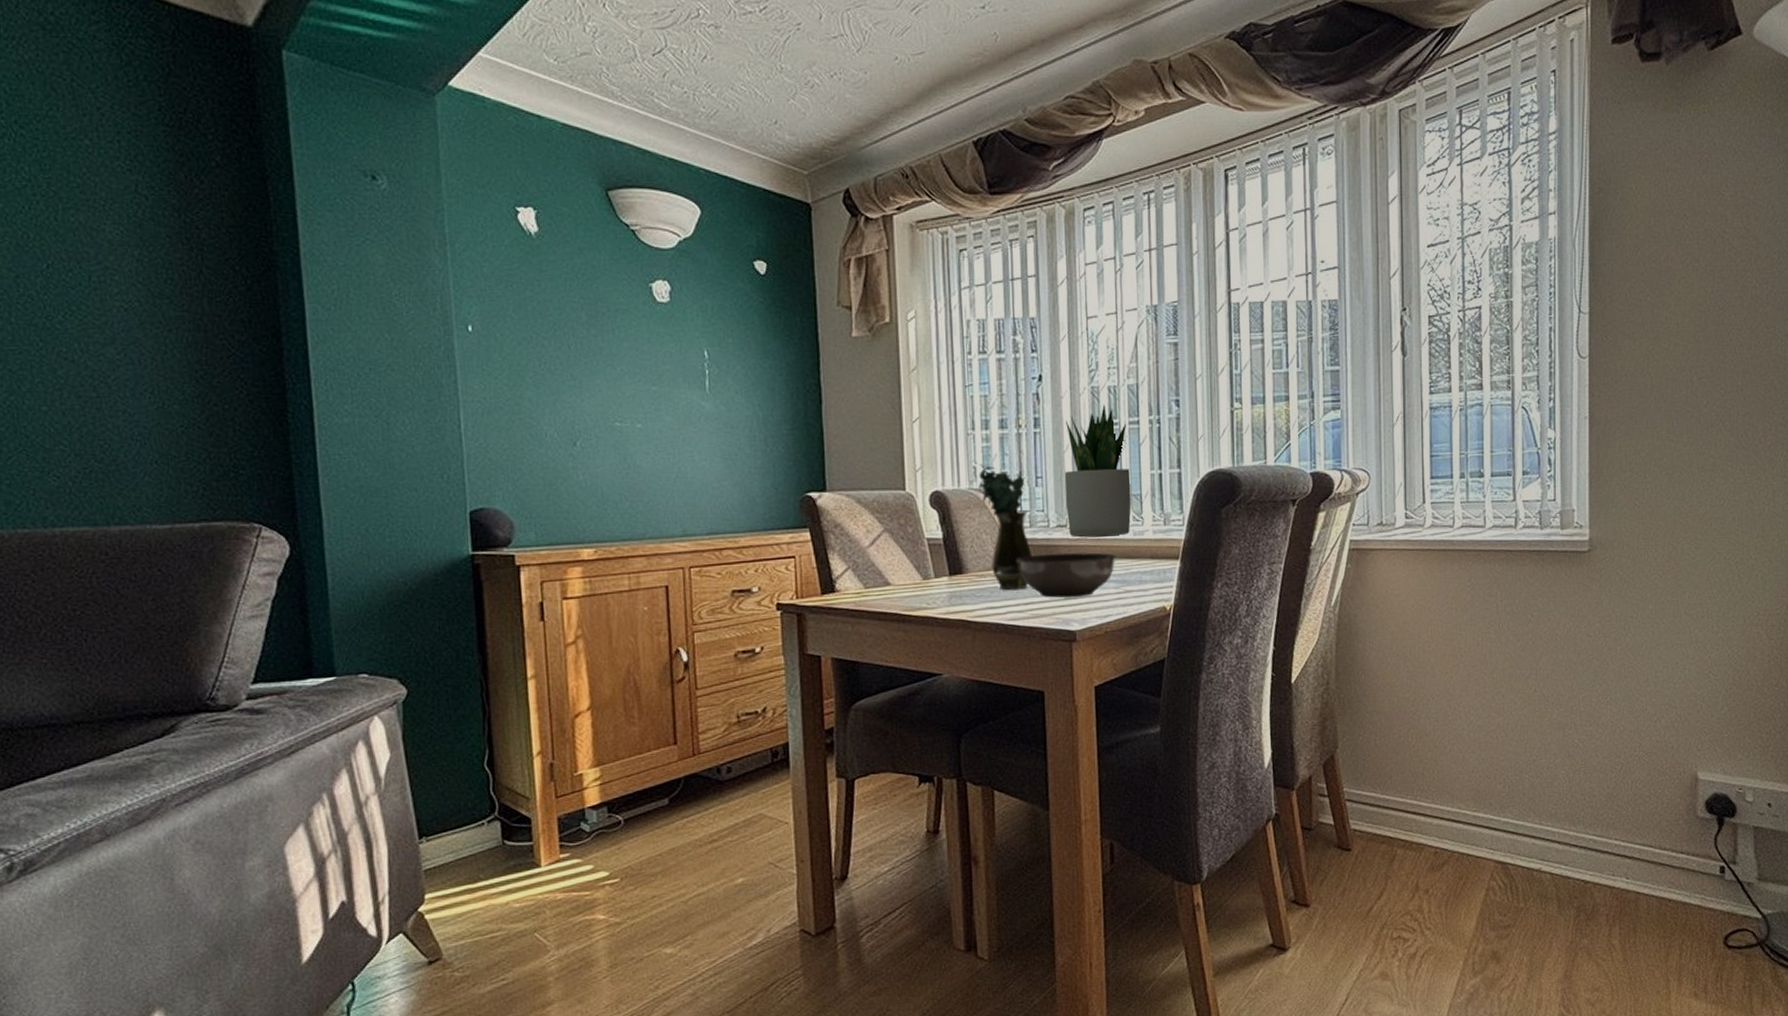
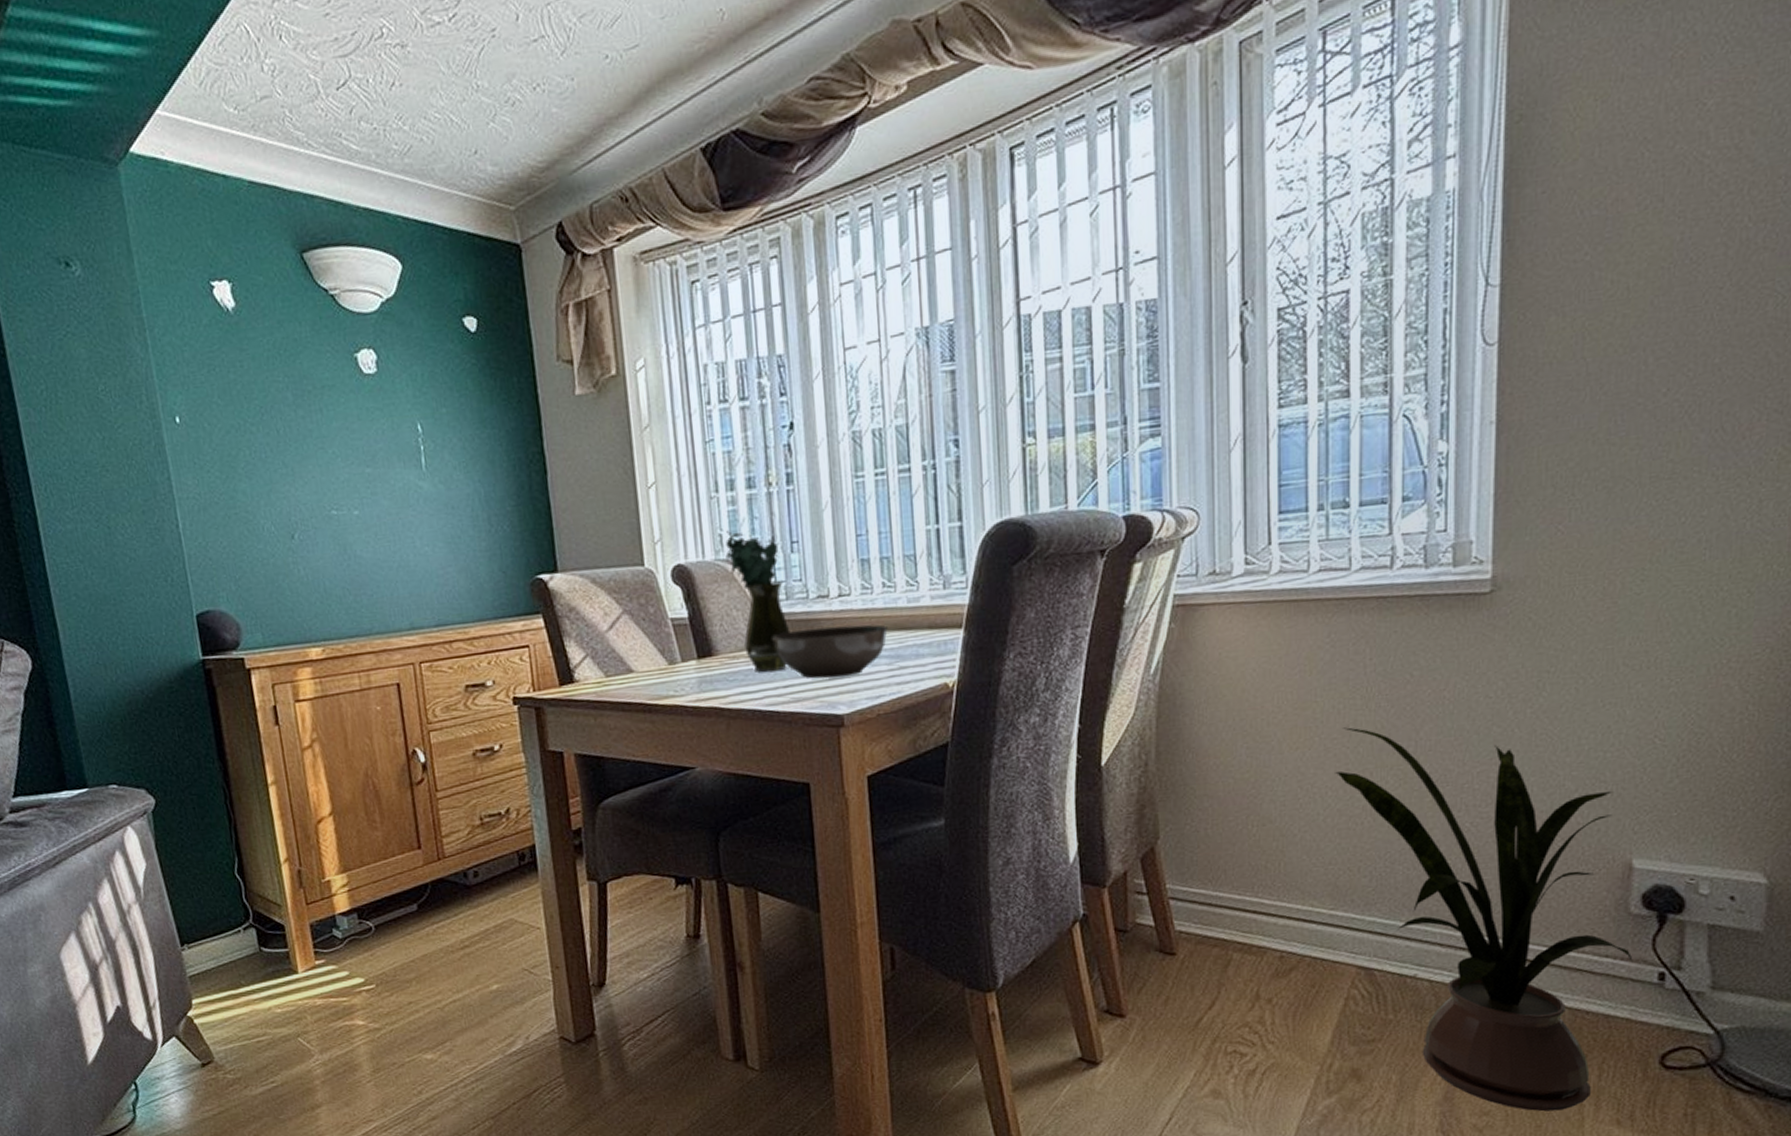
planter: present [1064,404,1132,538] -> none [823,451,904,608]
house plant: none [1476,656,1701,987] -> present [1335,727,1633,1112]

